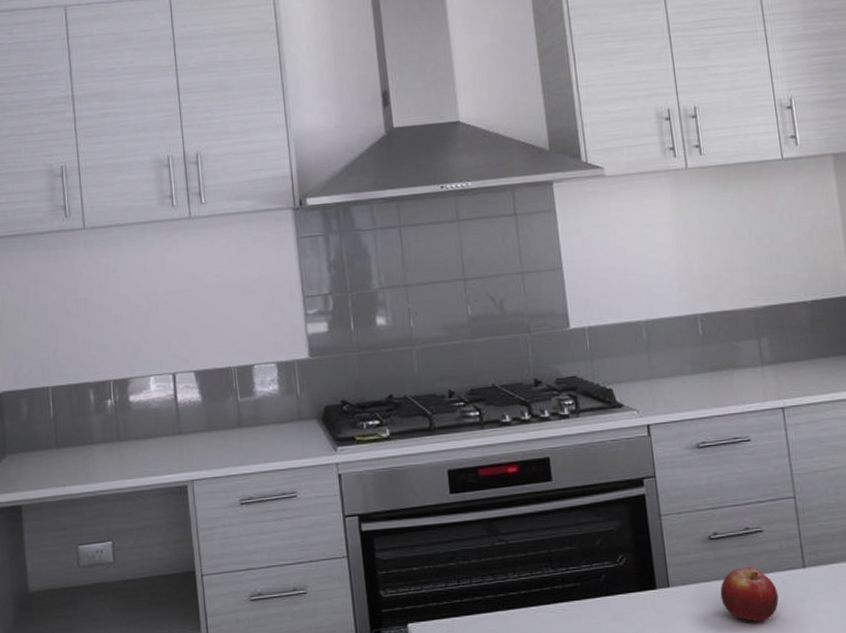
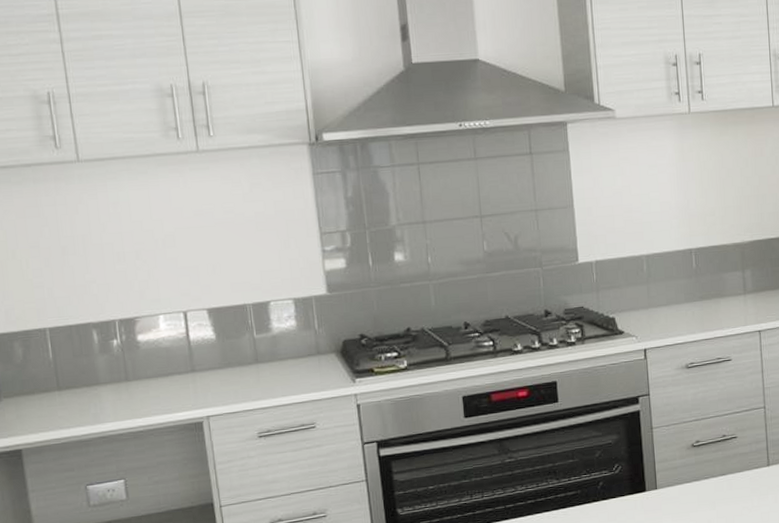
fruit: present [720,567,779,622] -> none [699,468,746,514]

